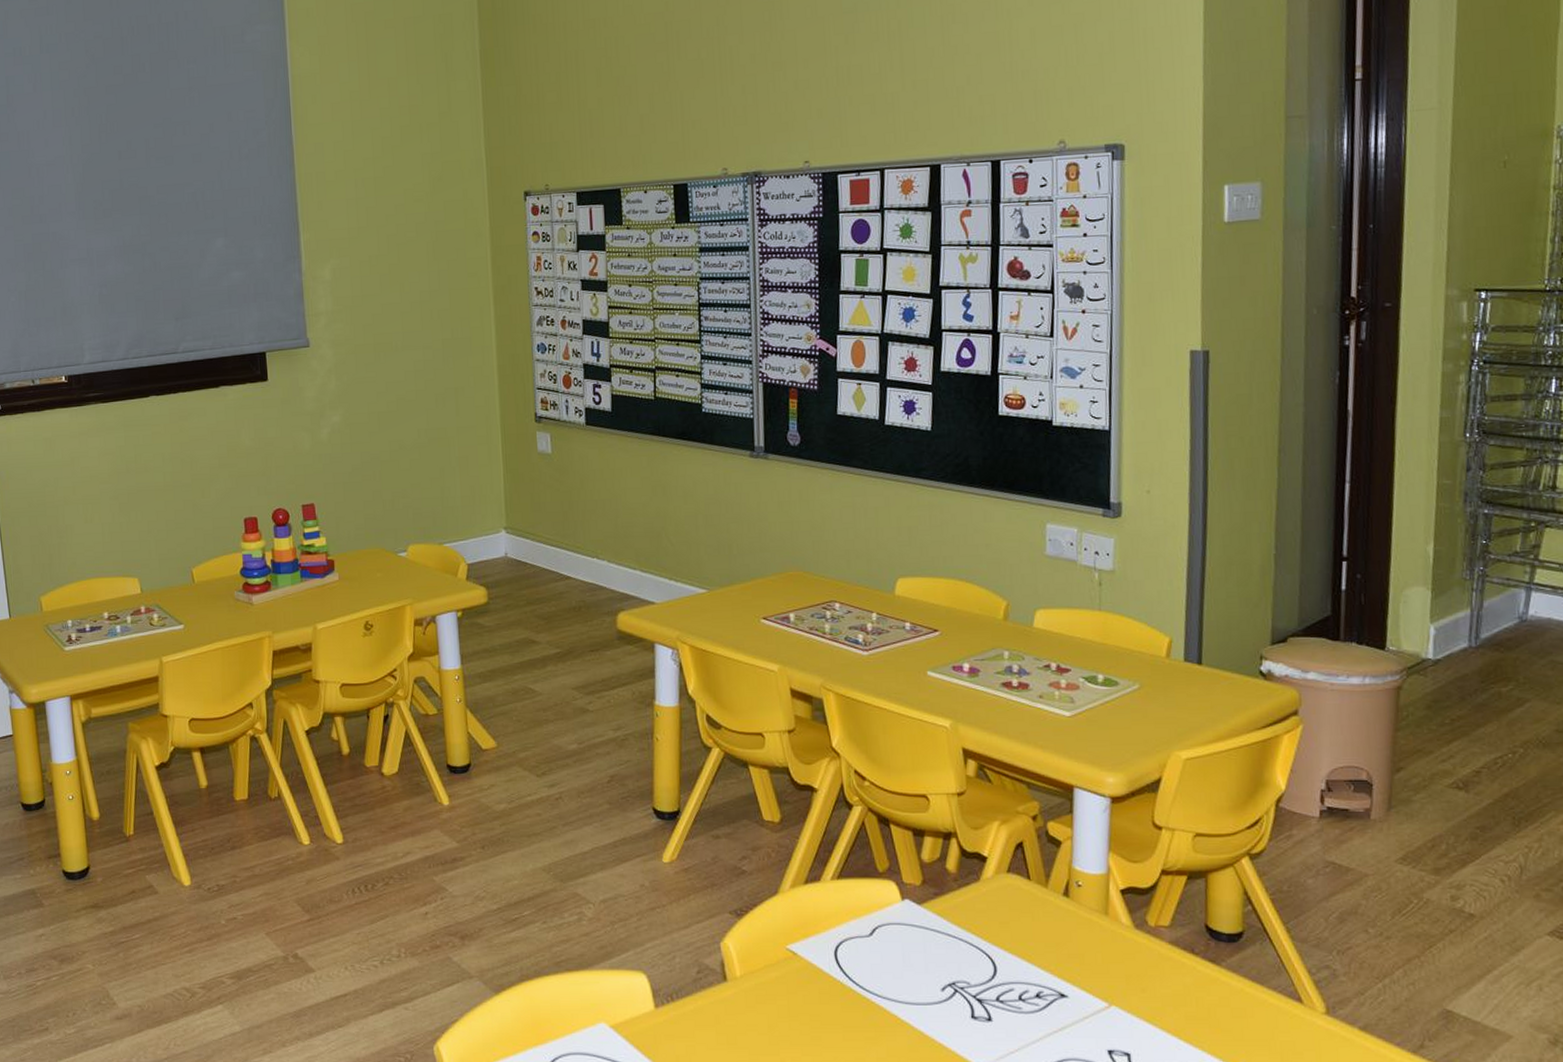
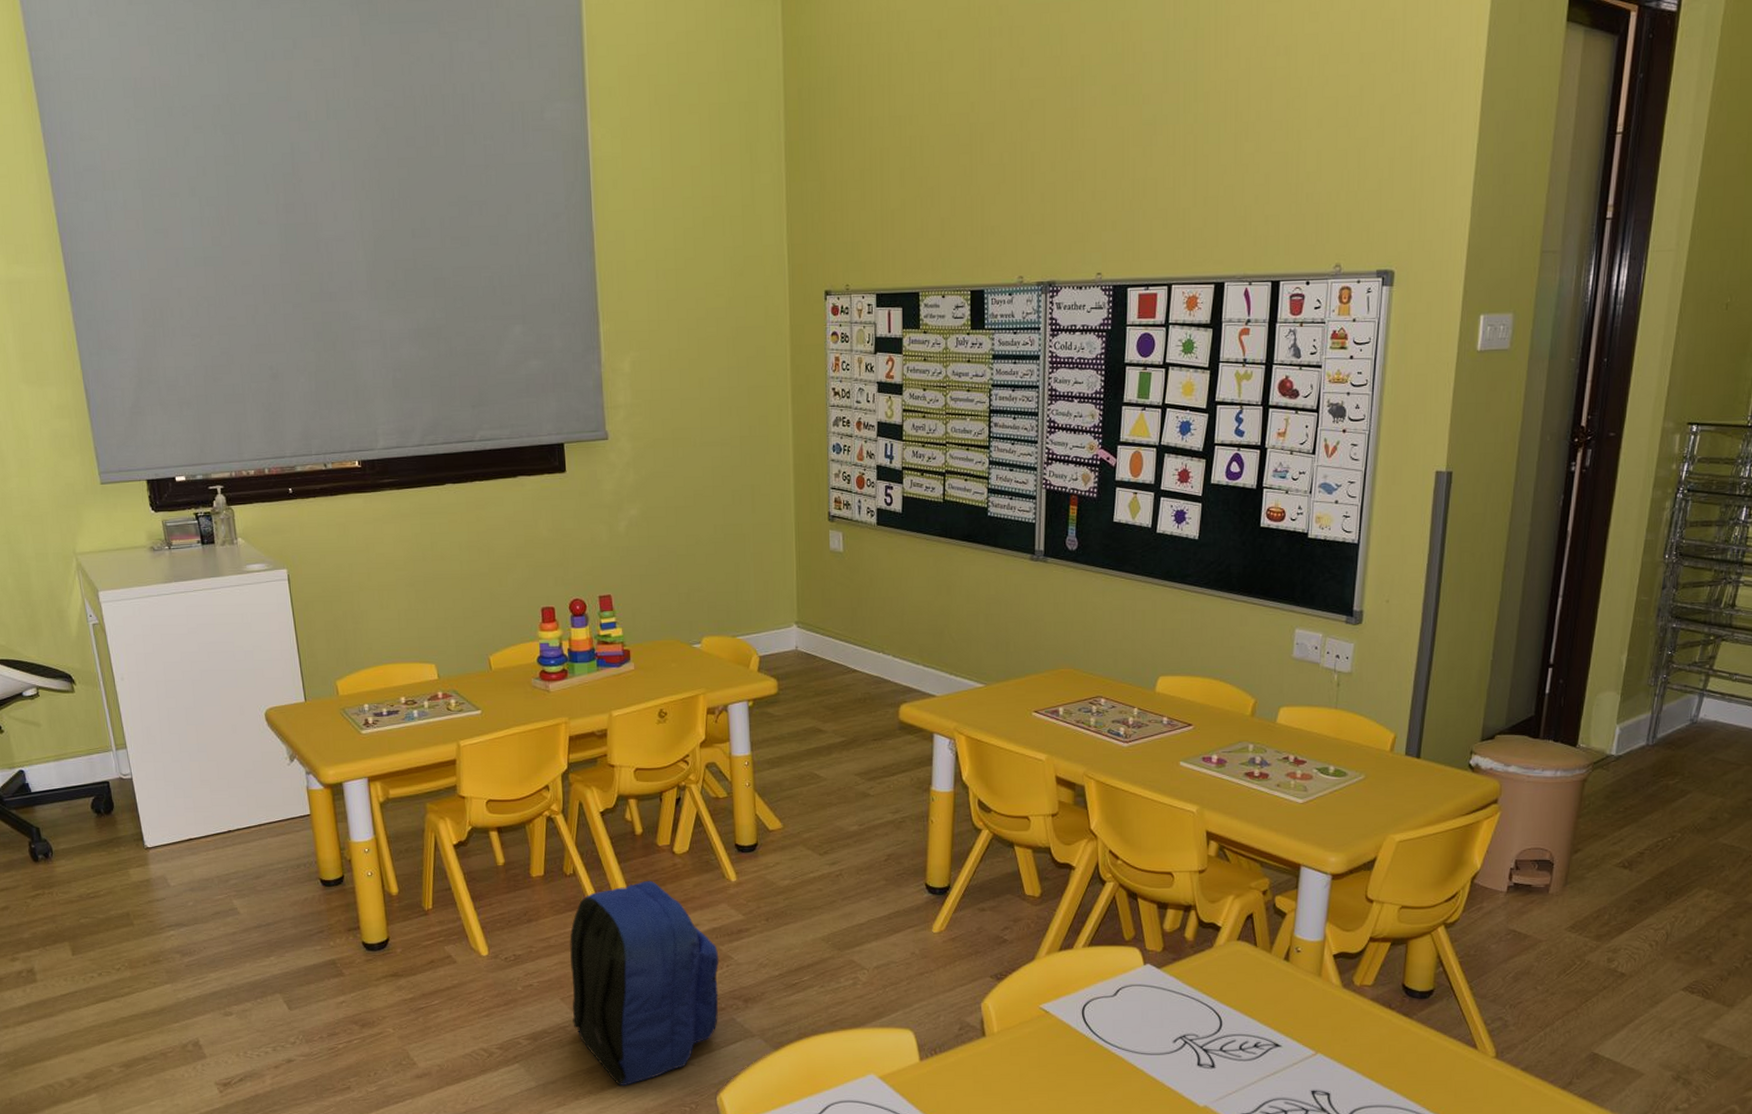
backpack: none [274,804,433,1032] -> present [569,880,719,1086]

